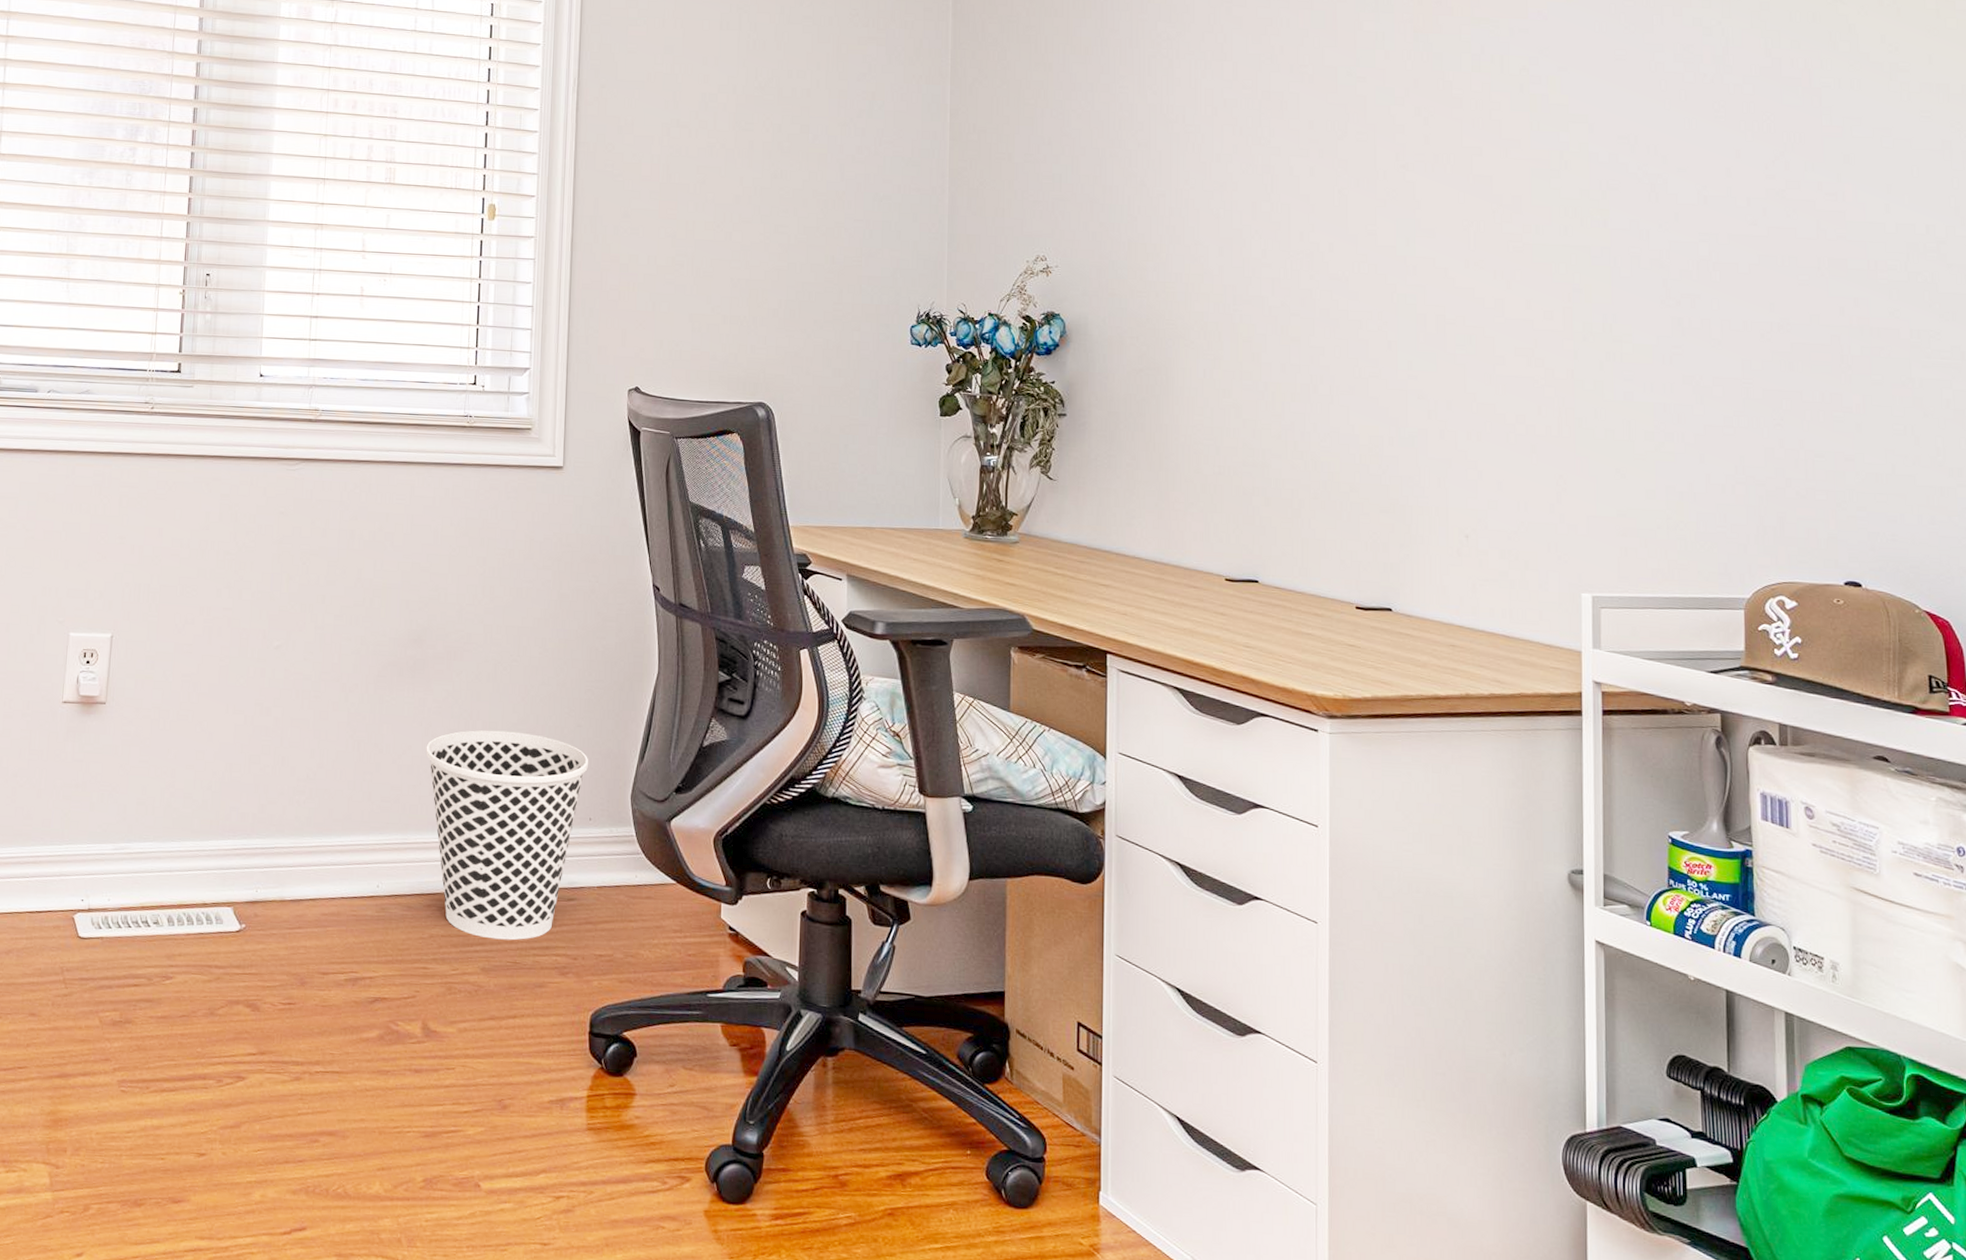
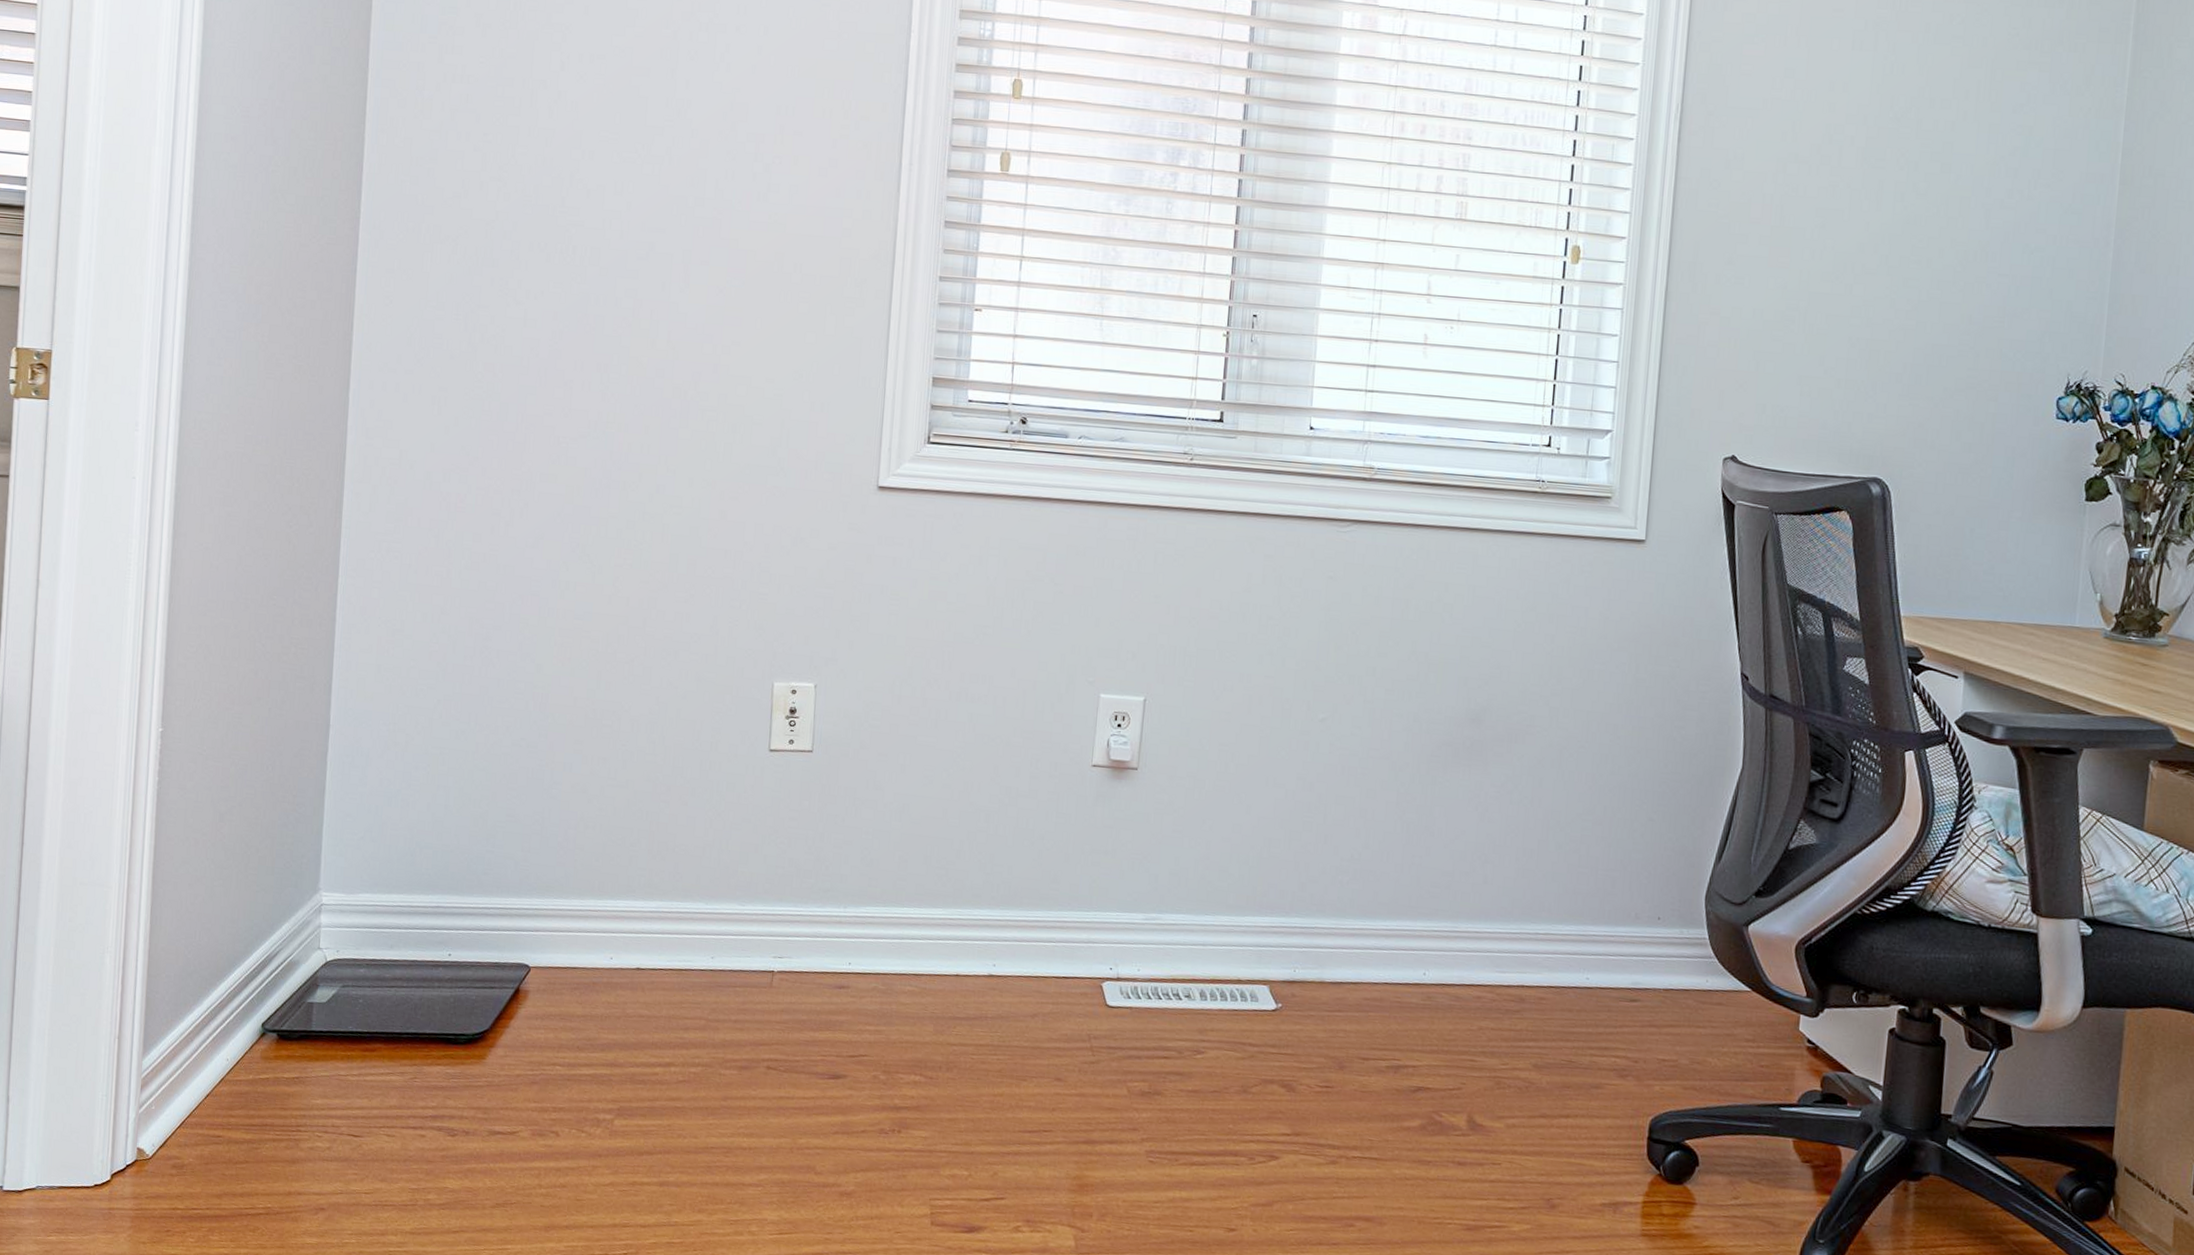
wastebasket: present [426,730,589,940] -> none [1481,818,1661,1039]

